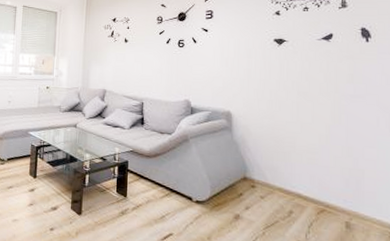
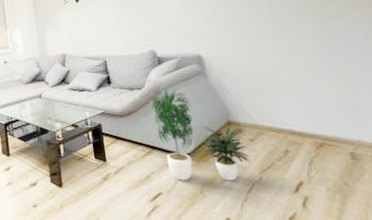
potted plant: none [177,137,258,232] -> present [150,88,250,181]

